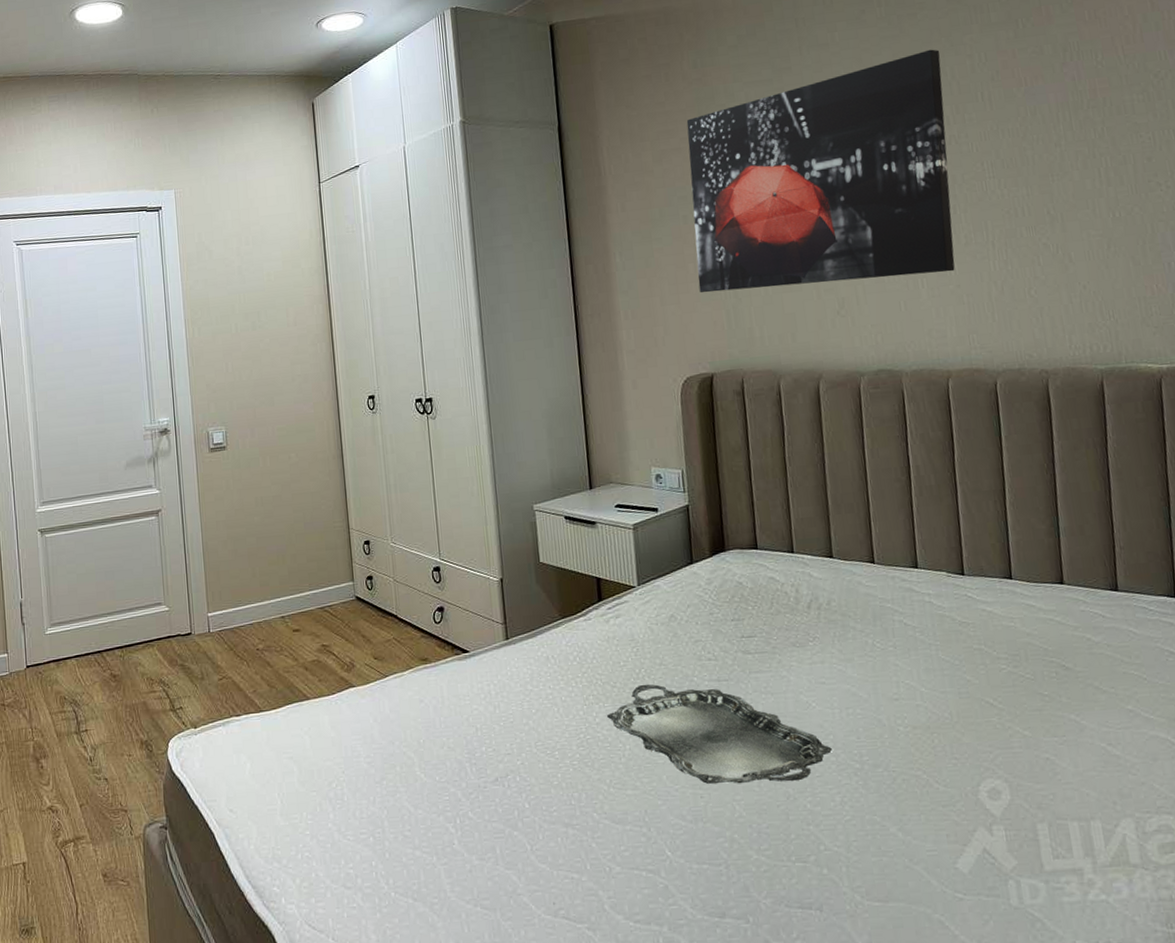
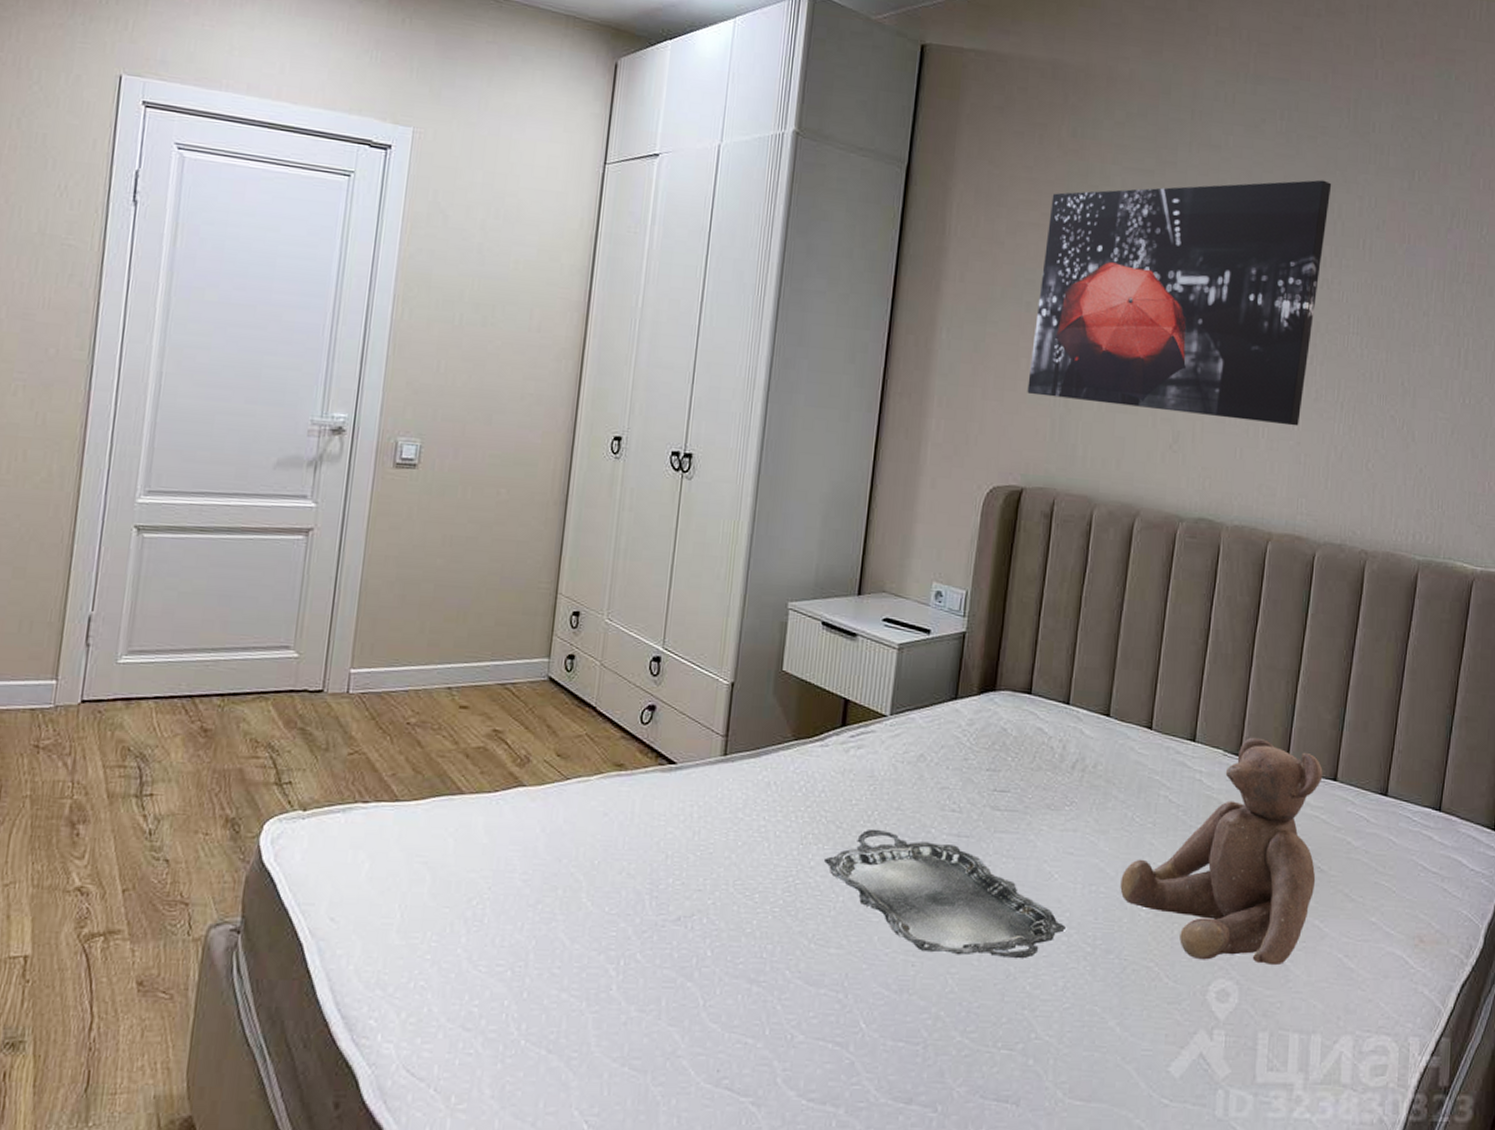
teddy bear: none [874,556,1064,764] -> present [1120,737,1323,966]

